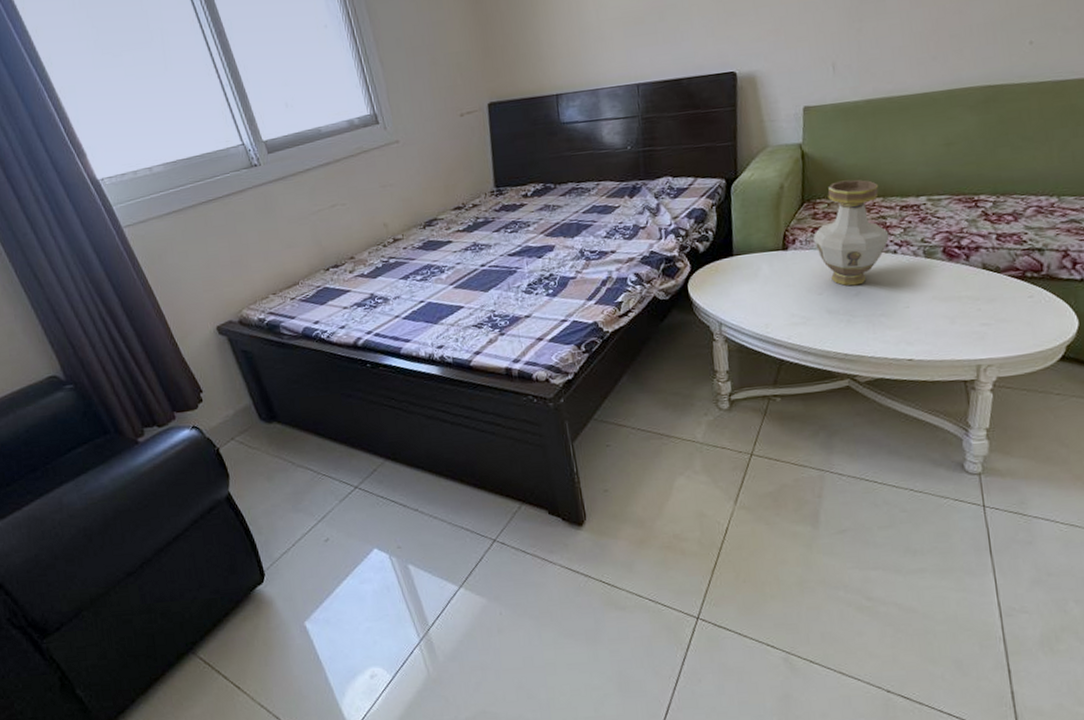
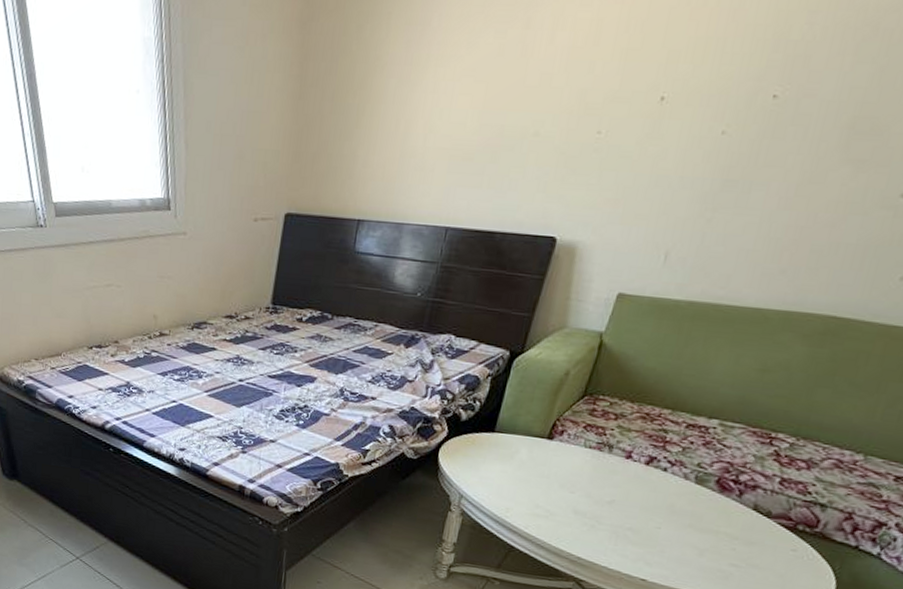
vase: present [813,179,890,286] -> none [583,381,672,494]

